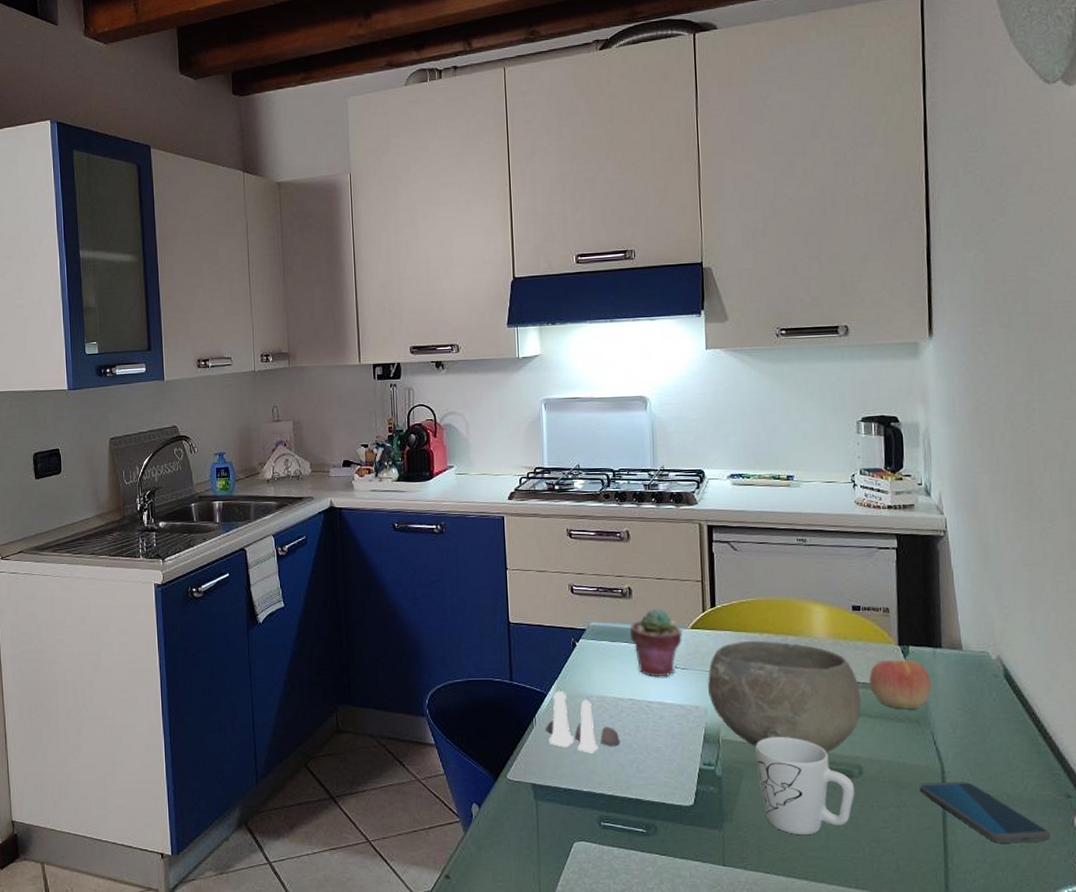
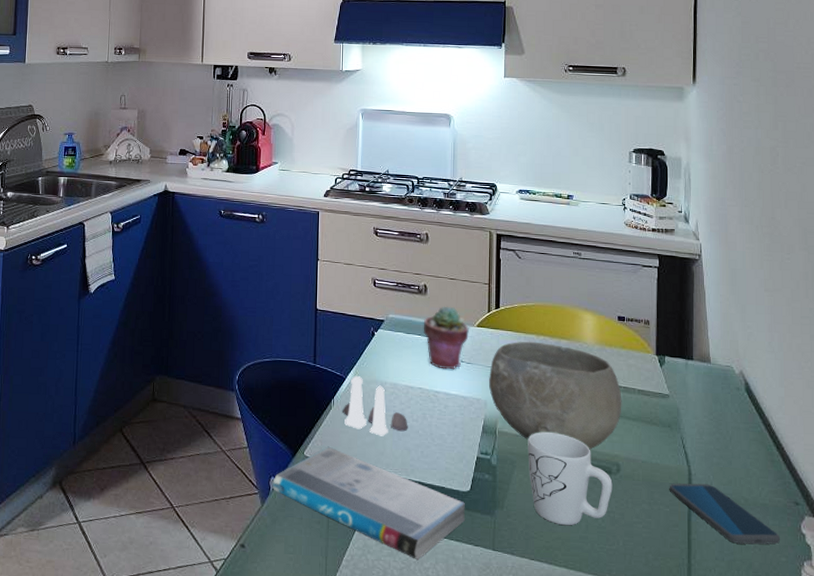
book: none [475,767,690,880] -> present [273,446,465,559]
apple: present [869,659,931,709] -> none [630,368,682,414]

